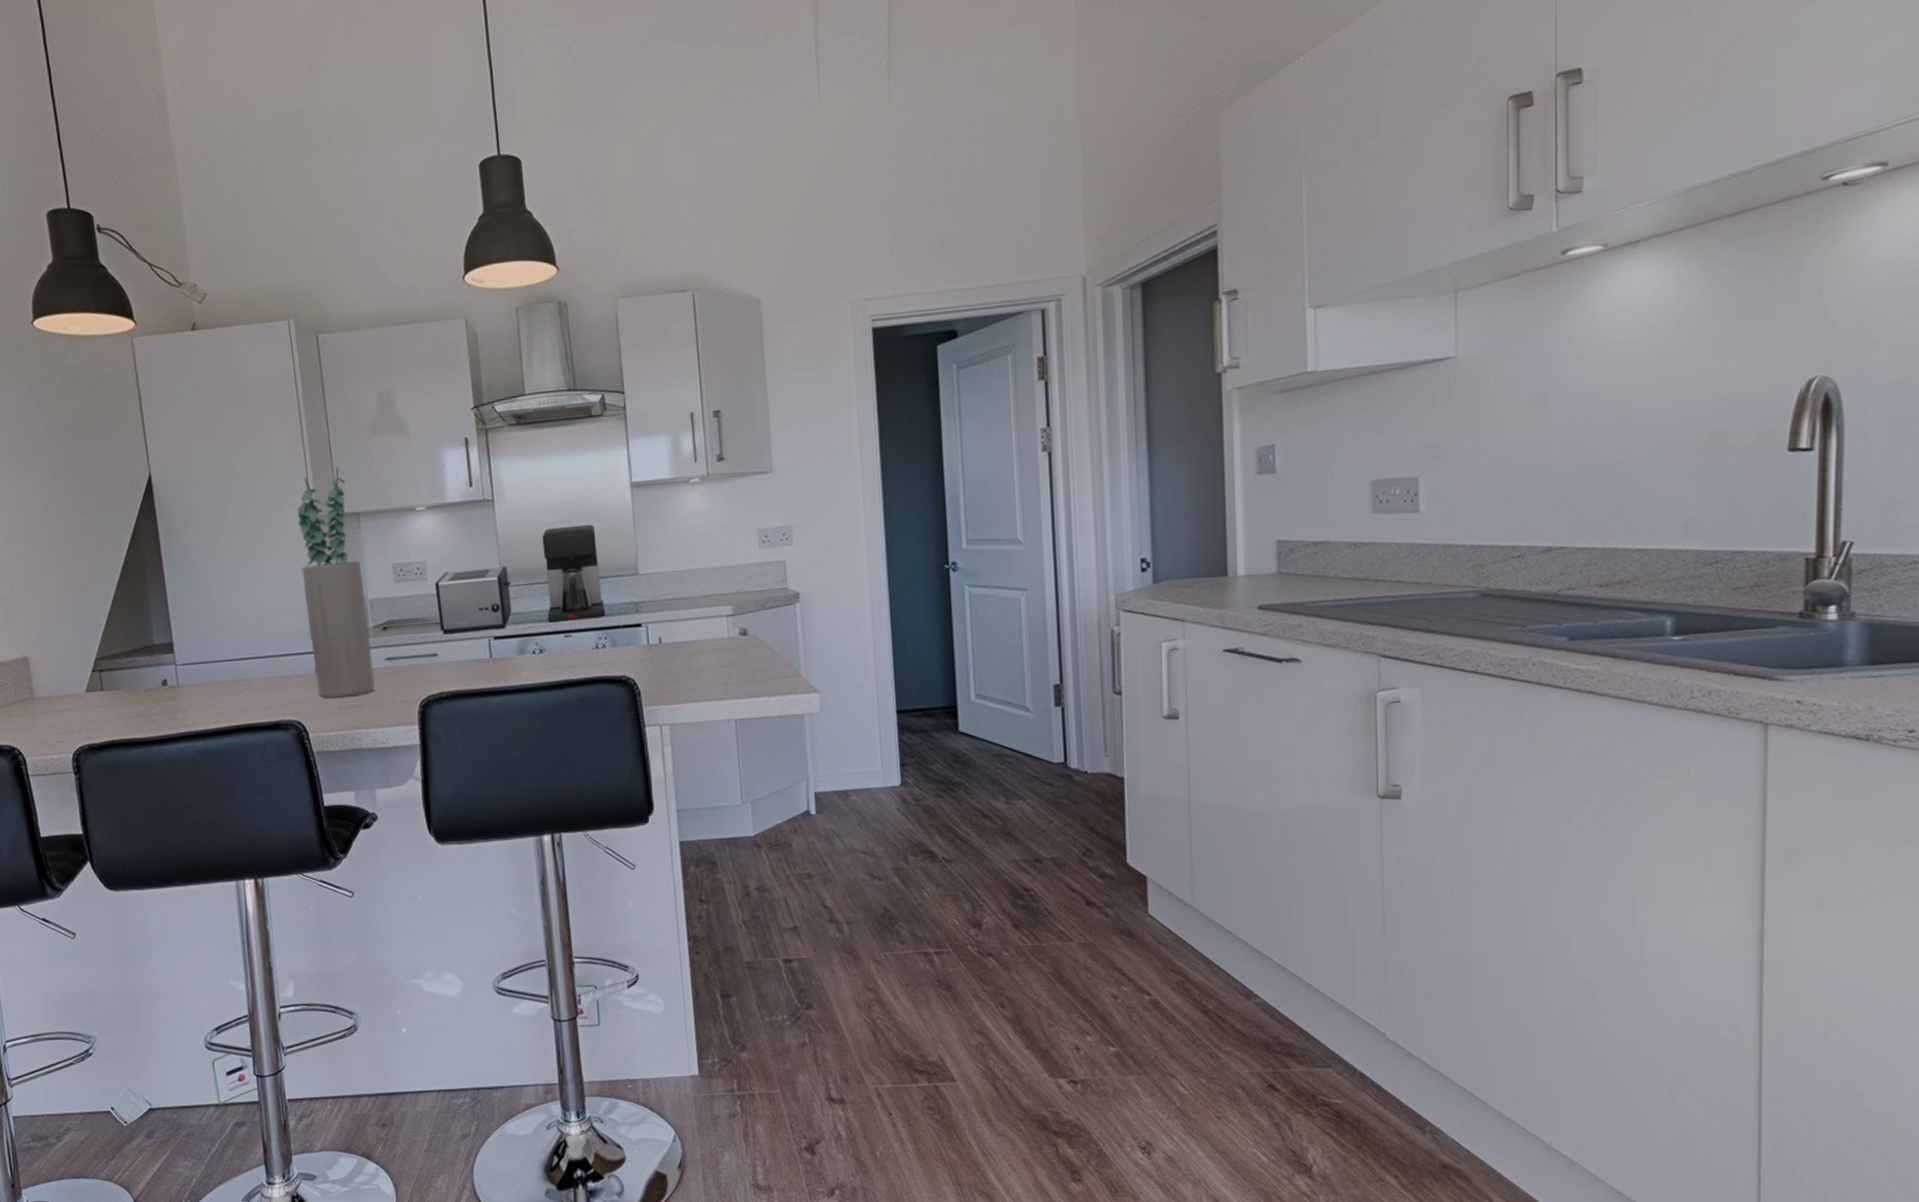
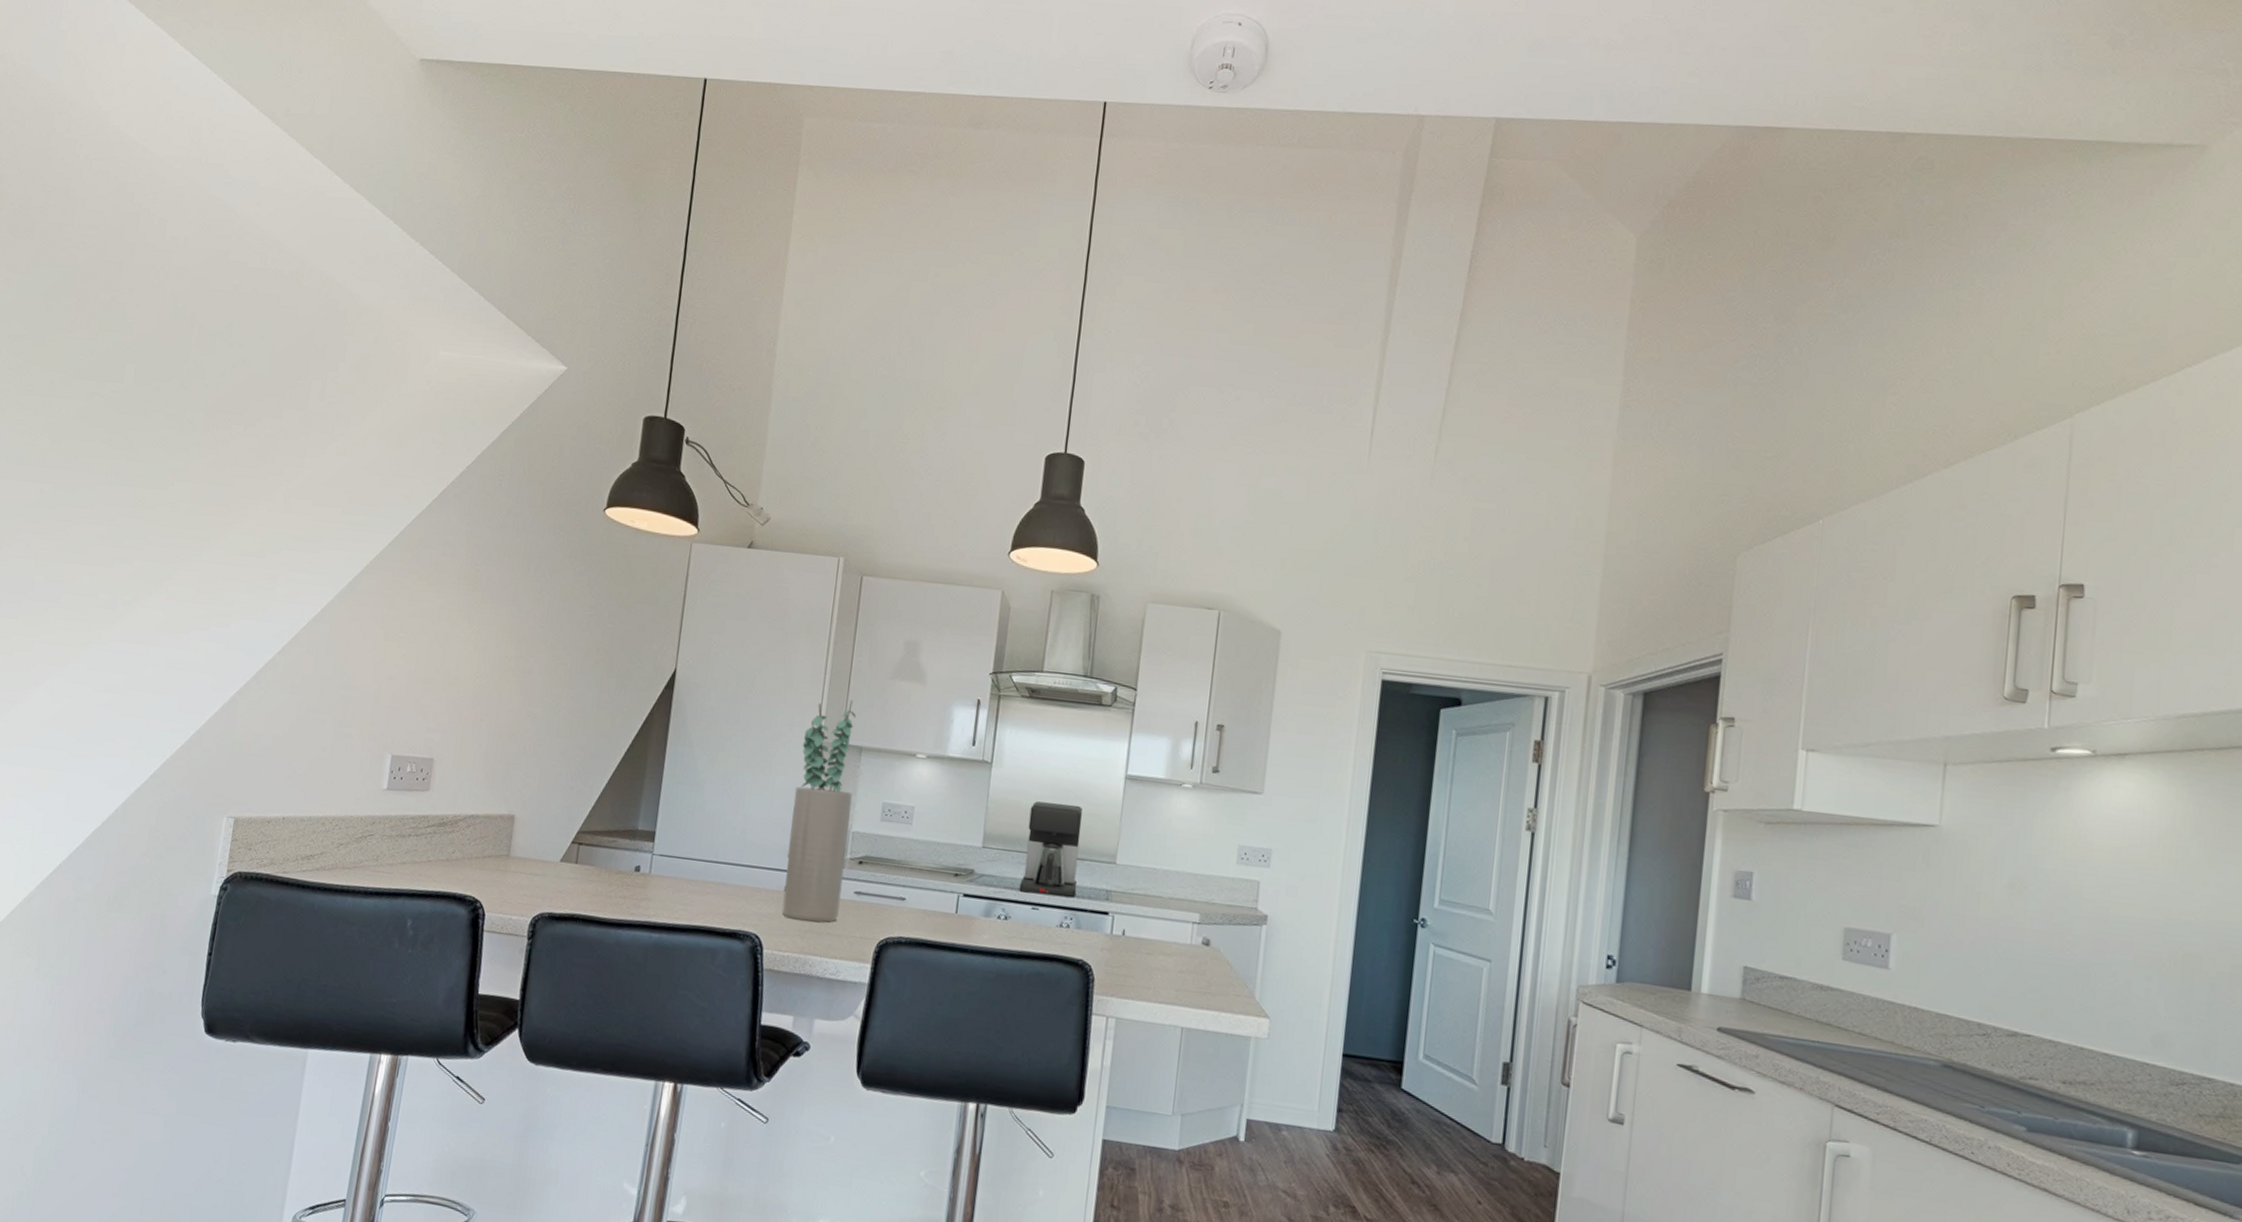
toaster: present [434,565,512,635] -> none [914,821,992,888]

